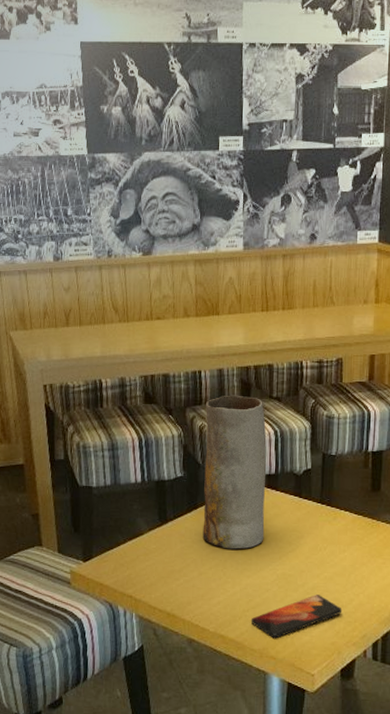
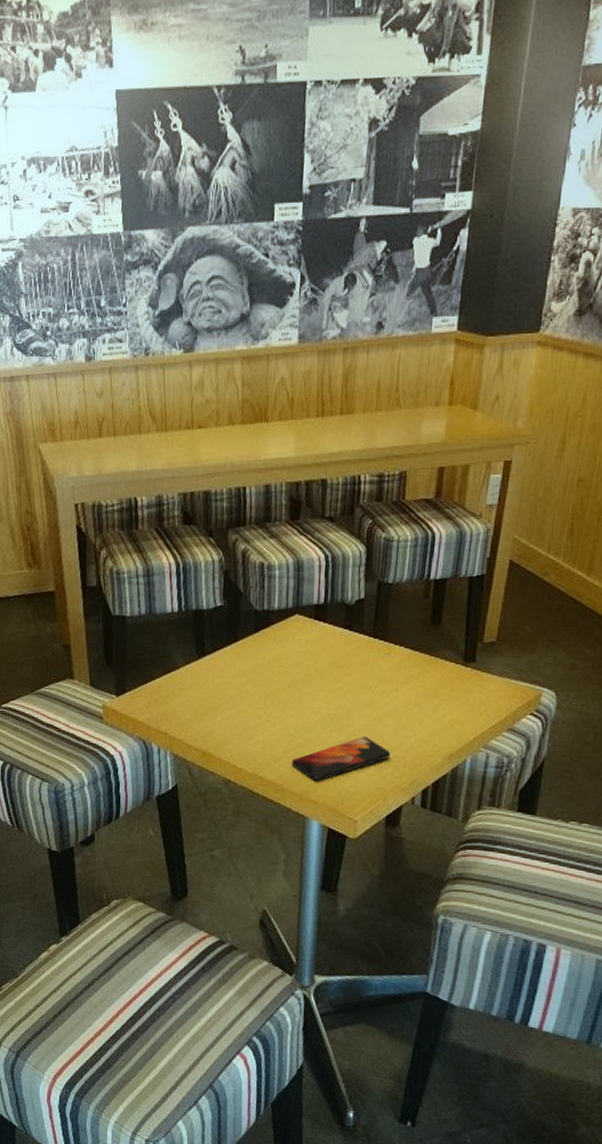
vase: present [202,395,267,550] -> none [242,514,316,686]

